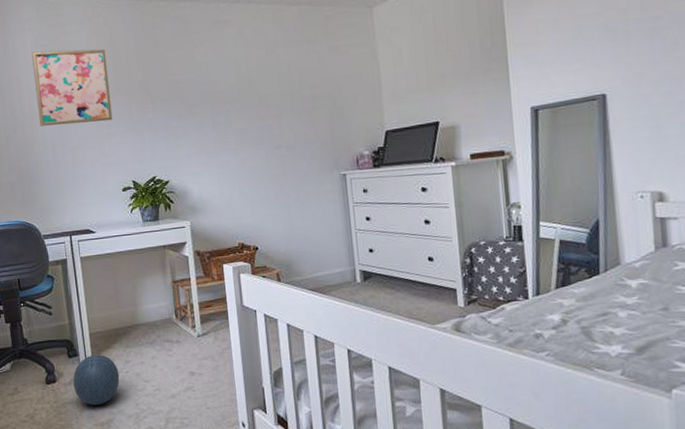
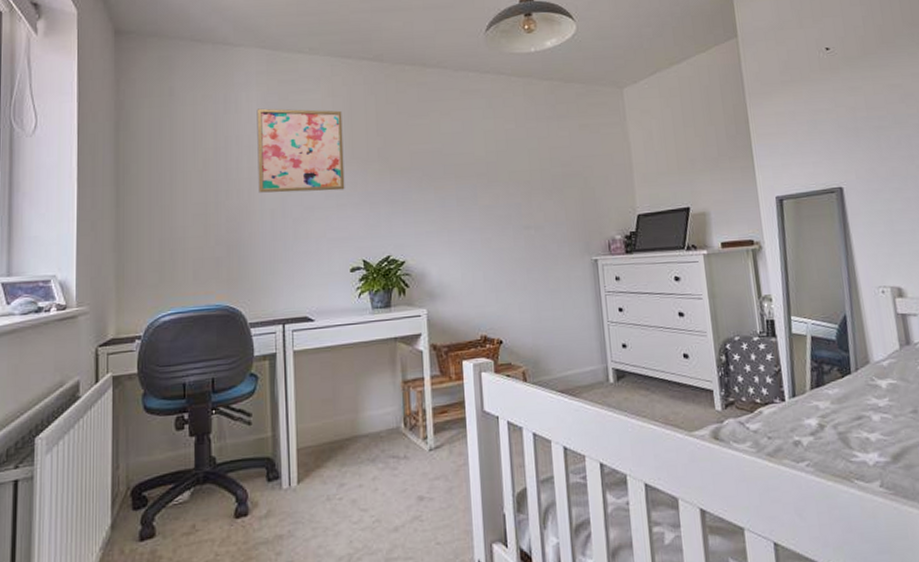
ball: present [73,355,120,406] -> none [271,476,331,546]

